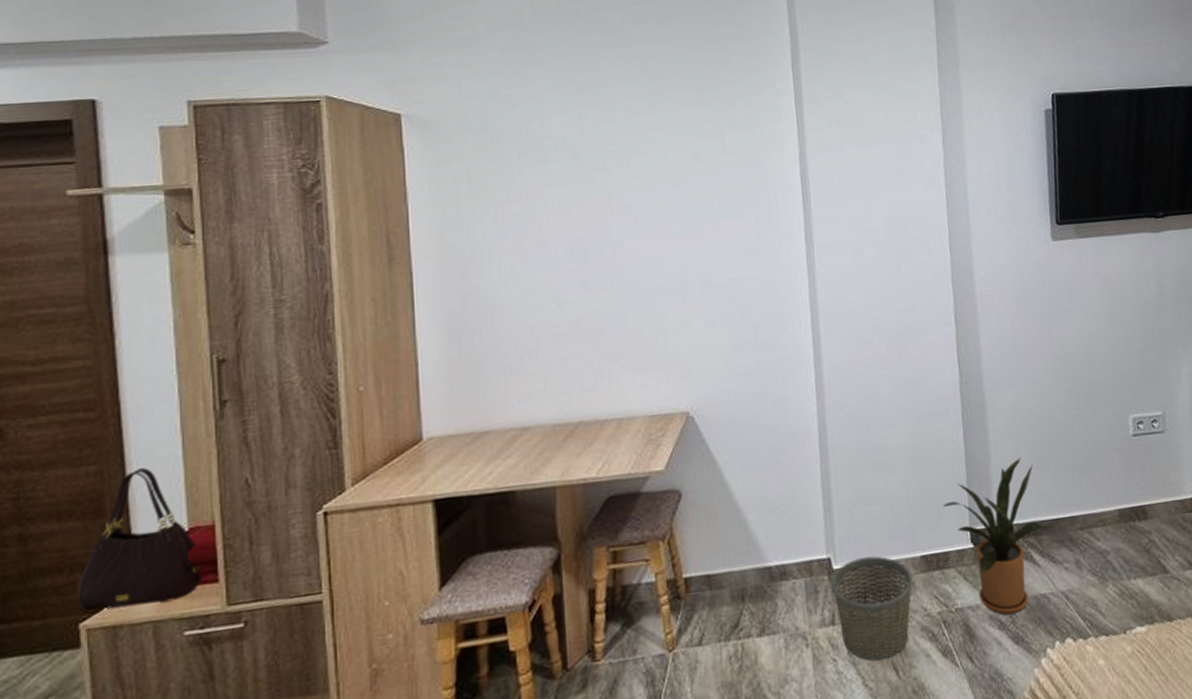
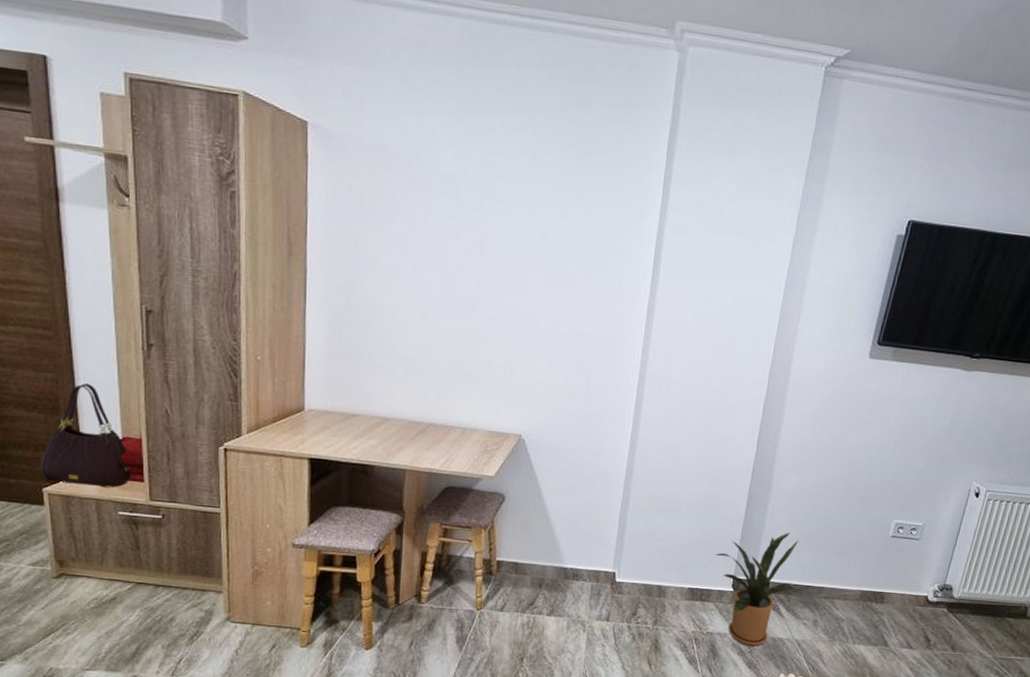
basket: present [830,556,913,661] -> none [611,578,678,654]

